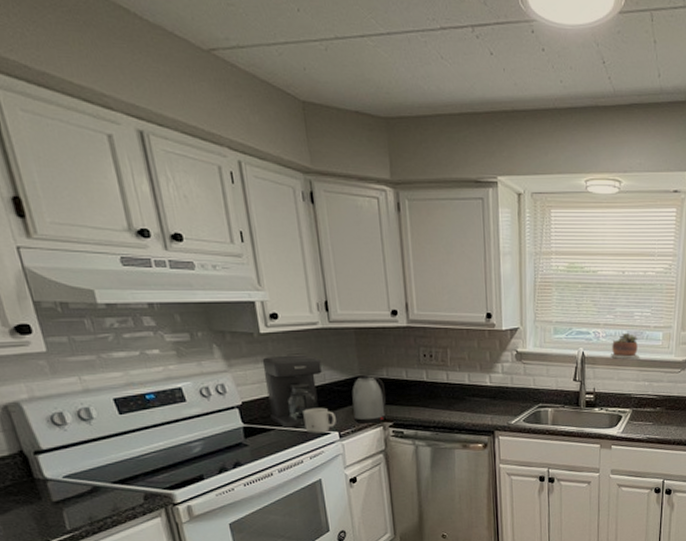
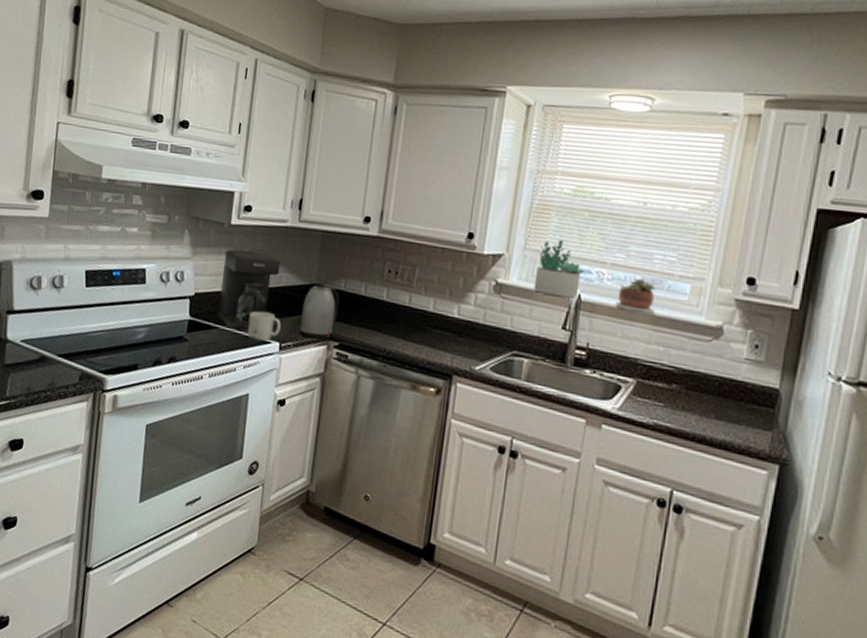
succulent plant: none [546,310,585,356] -> present [533,240,585,299]

